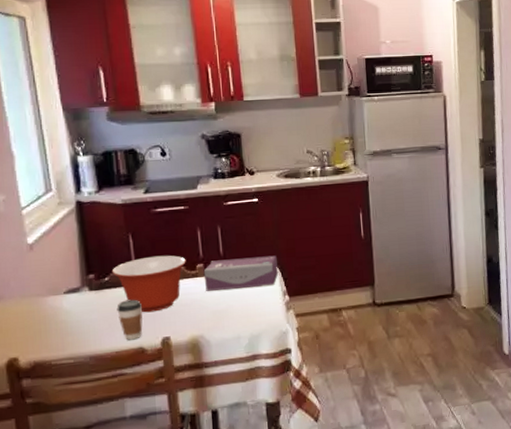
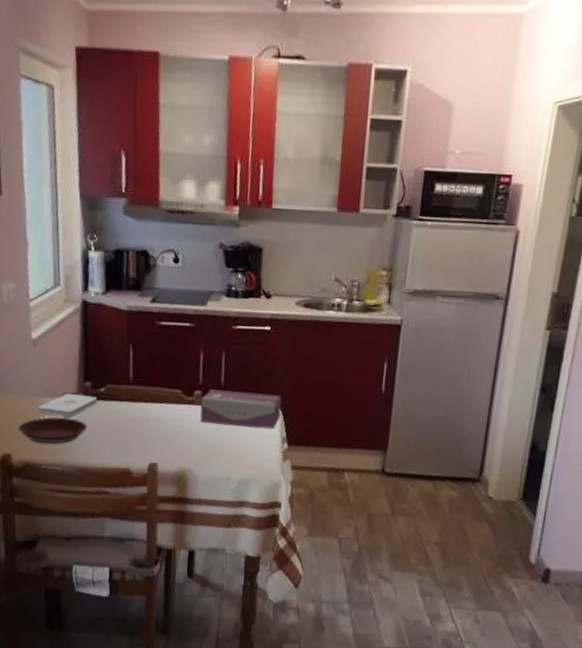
plate: none [22,311,96,341] -> present [18,417,88,444]
notepad: none [41,286,102,312] -> present [37,394,97,417]
mixing bowl: present [111,255,186,313] -> none [108,373,184,434]
coffee cup: present [117,299,143,340] -> none [108,415,133,459]

